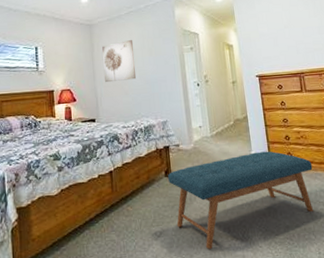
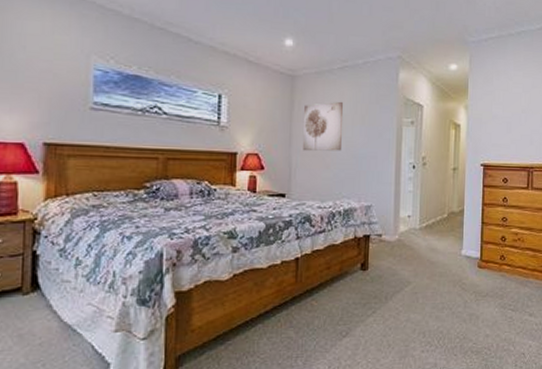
bench: present [168,151,313,249] -> none [364,251,525,354]

